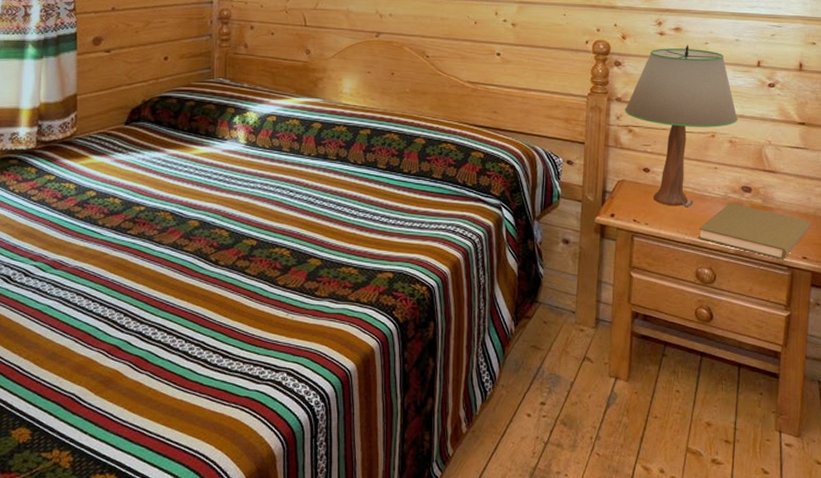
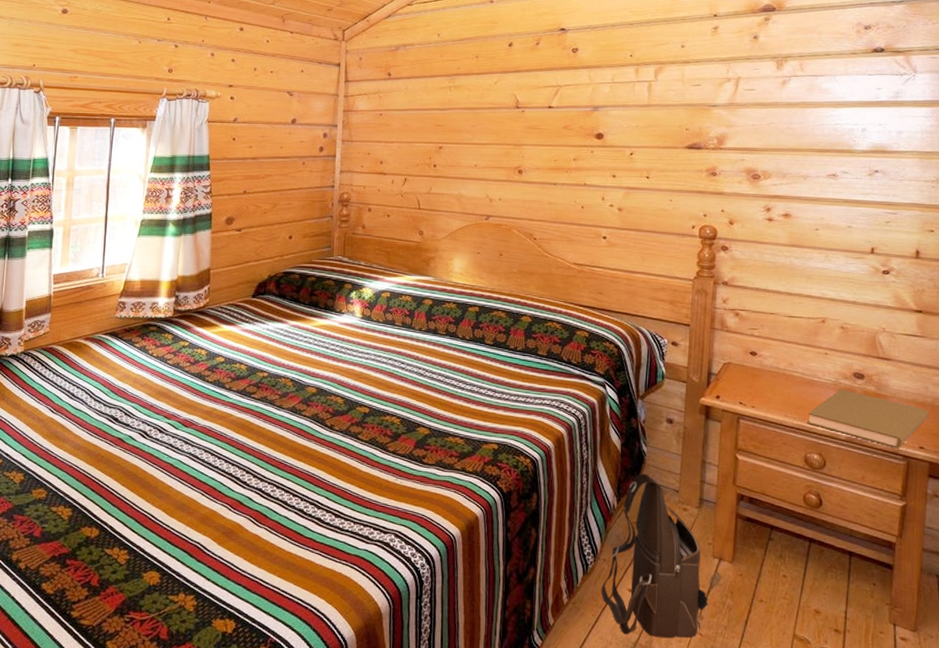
shoulder bag: none [500,295,606,461] -> present [601,473,709,639]
table lamp: present [624,44,739,208] -> none [731,230,851,392]

